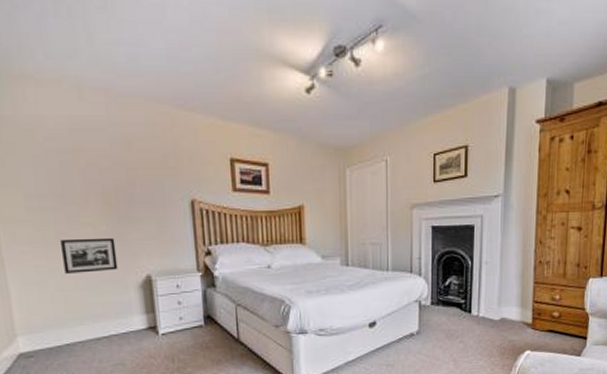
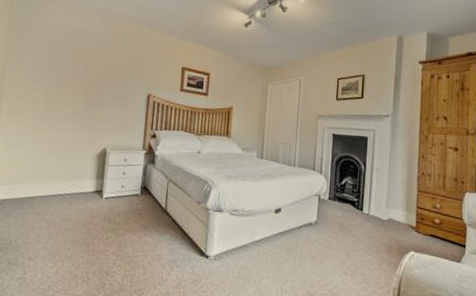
picture frame: present [61,237,118,274] -> none [42,113,85,142]

